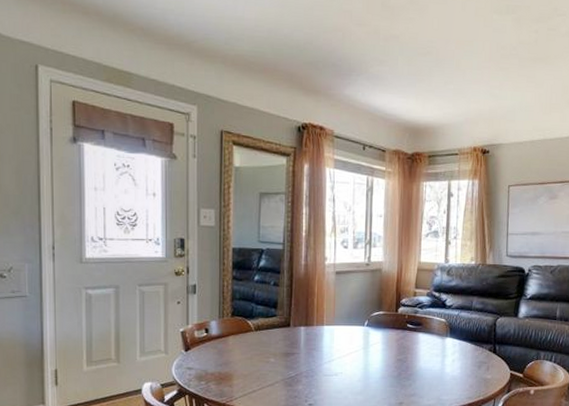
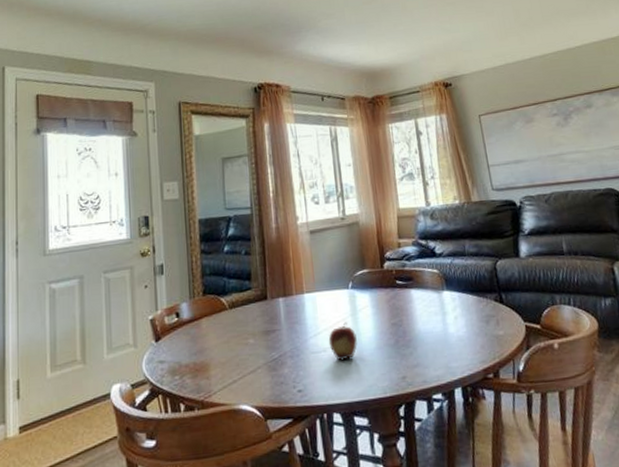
fruit: none [340,354,365,385] -> present [328,322,357,361]

